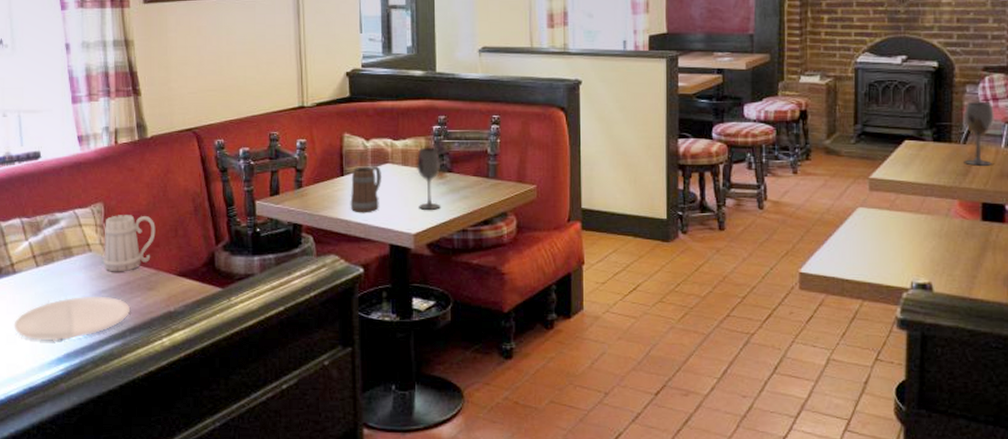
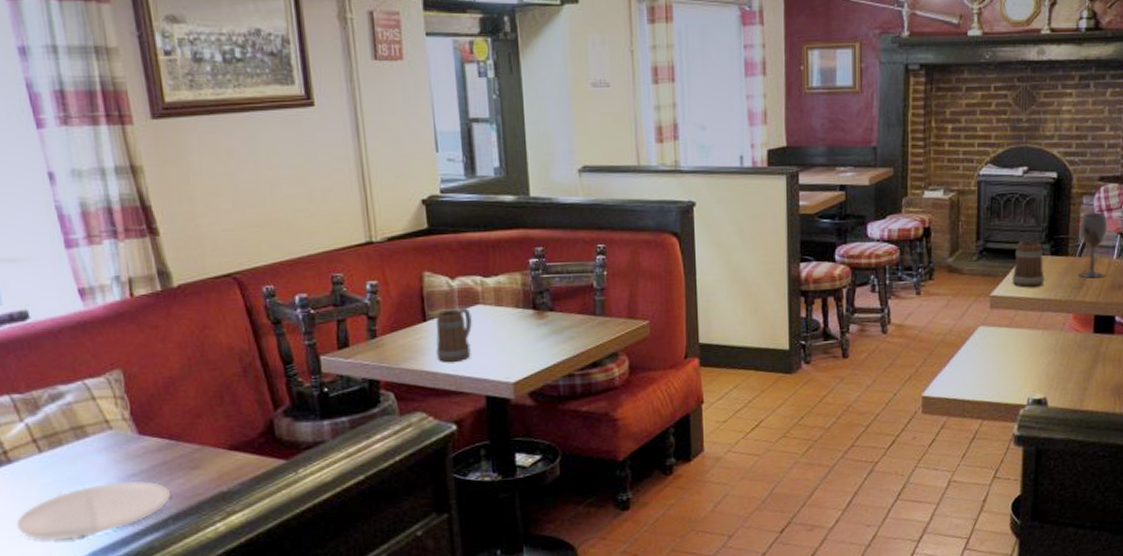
beer mug: present [104,215,156,272] -> none [126,382,195,452]
wine glass: present [416,147,441,211] -> none [511,283,542,356]
beer mug: none [892,127,927,173] -> present [1012,241,1045,288]

